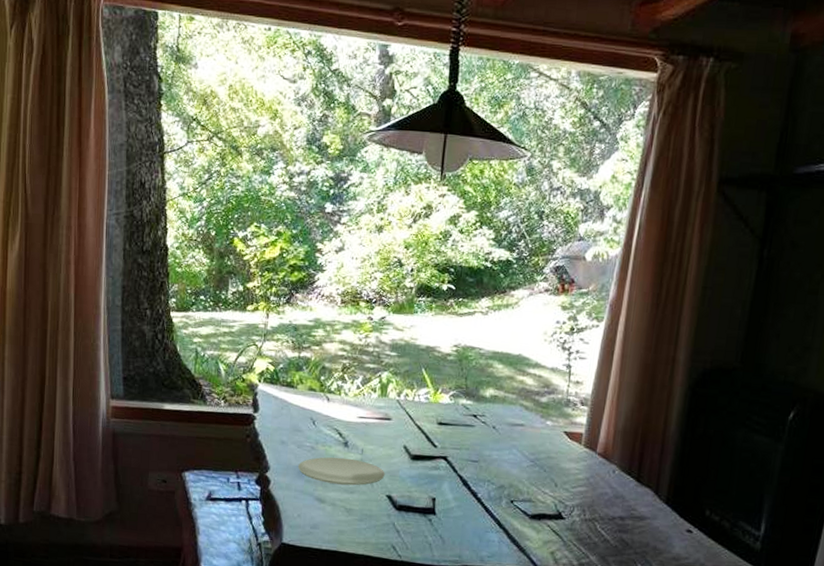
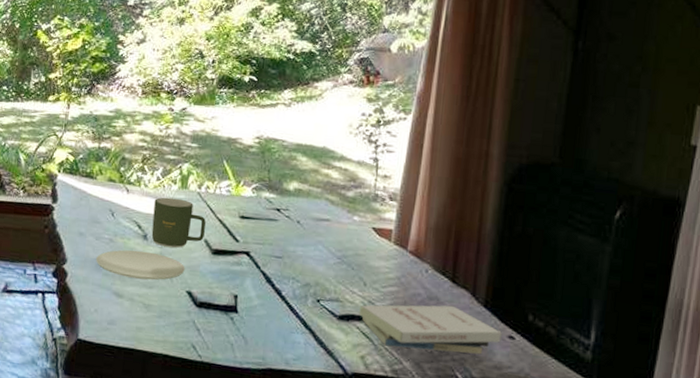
mug: none [352,405,405,454] -> present [151,197,206,248]
books: none [550,503,681,548] -> present [359,304,502,355]

